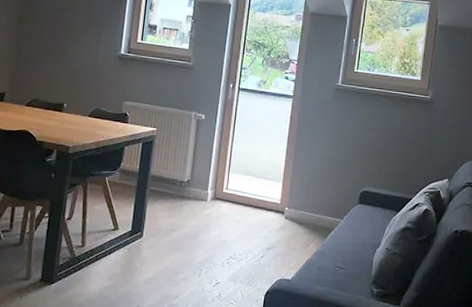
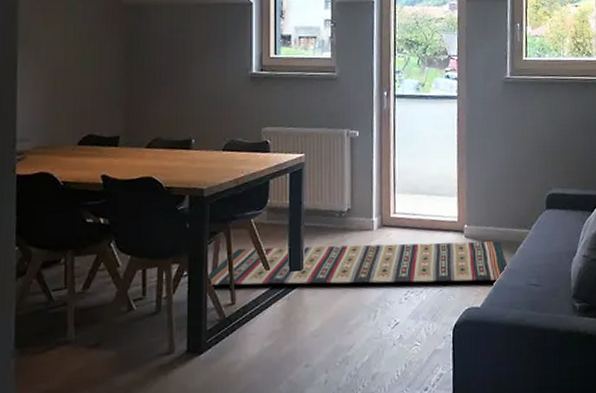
rug: none [64,200,319,260] -> present [207,241,508,286]

